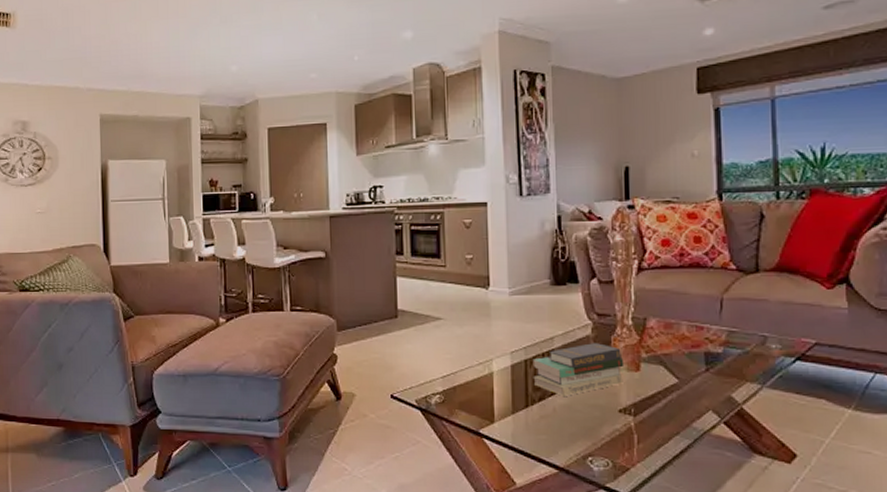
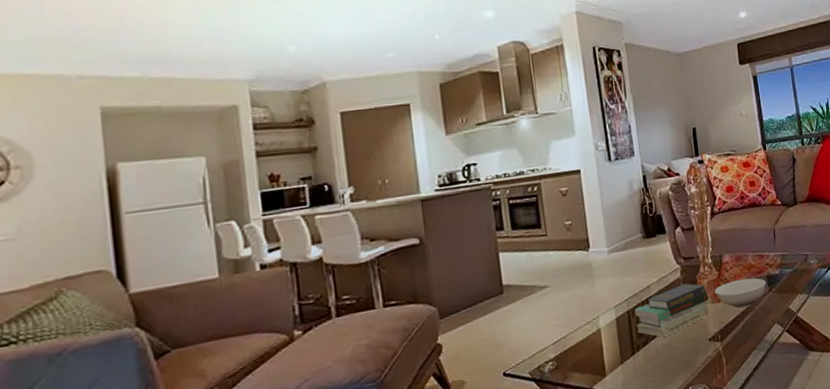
bowl: none [632,351,703,383] -> present [714,277,766,308]

